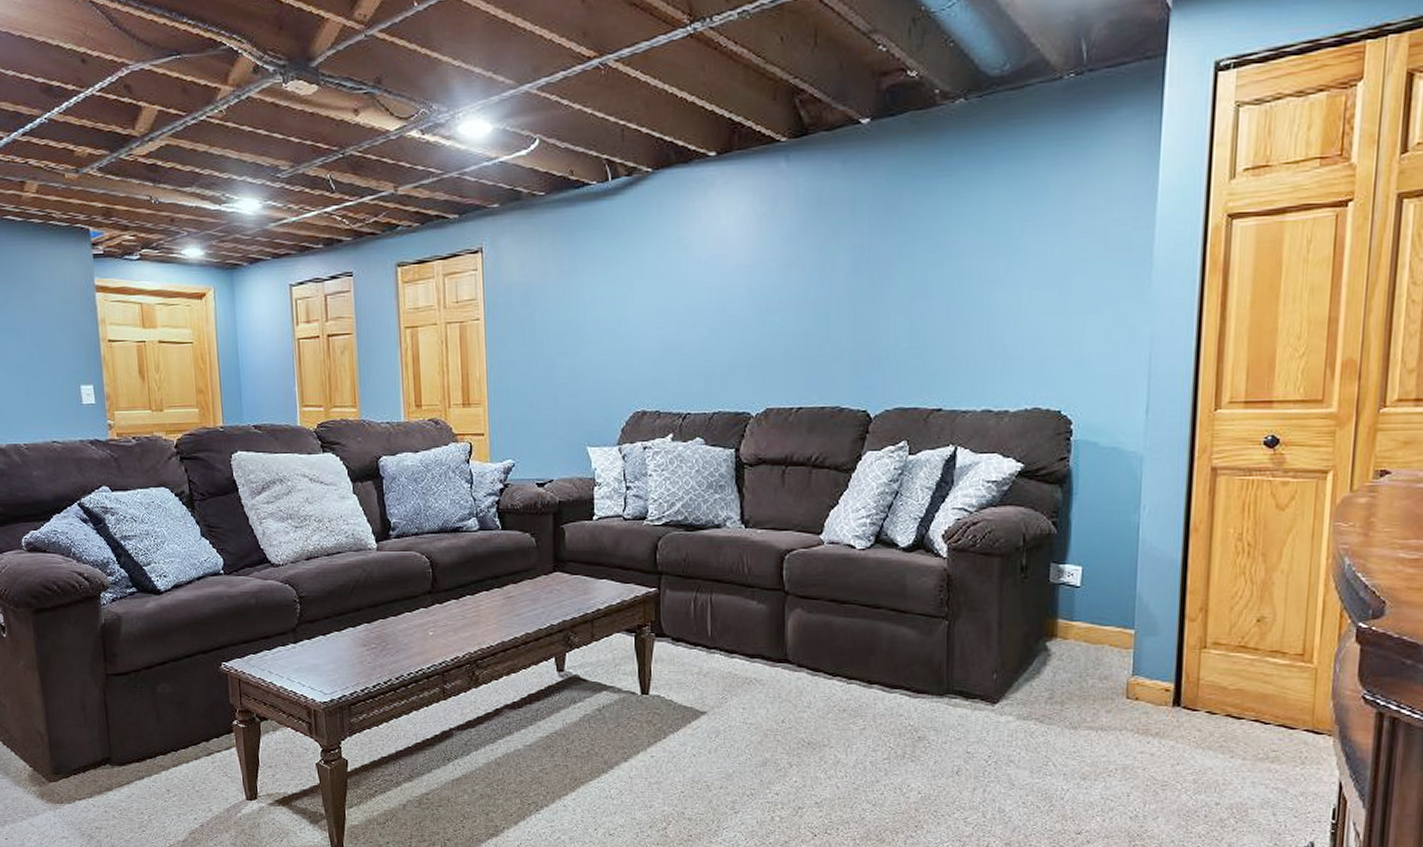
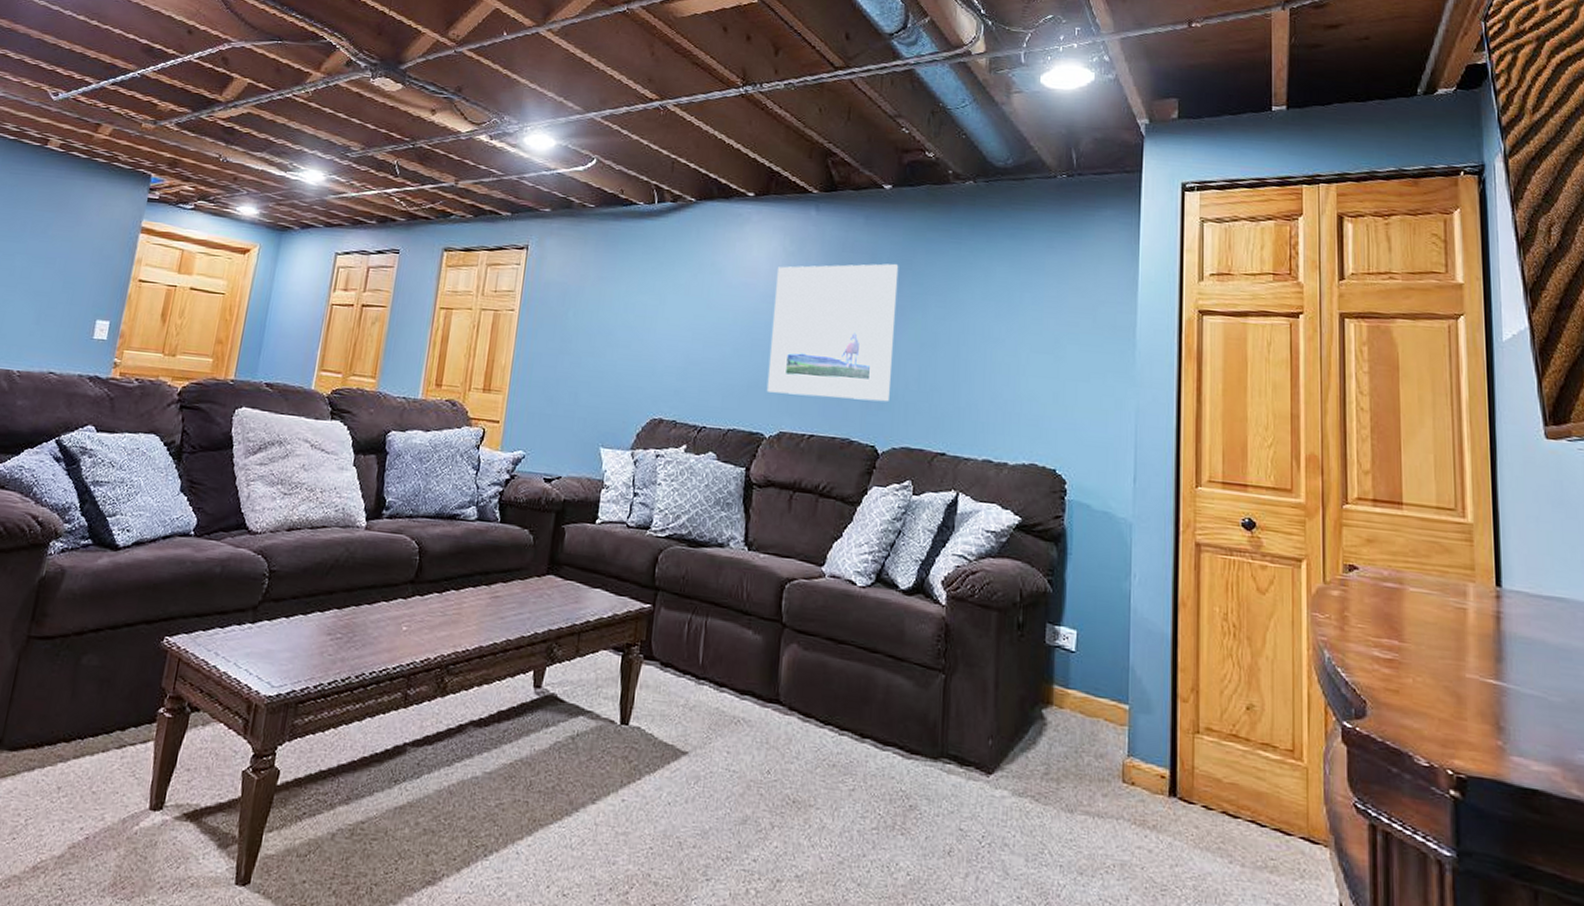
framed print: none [748,209,883,369] -> present [766,263,899,402]

